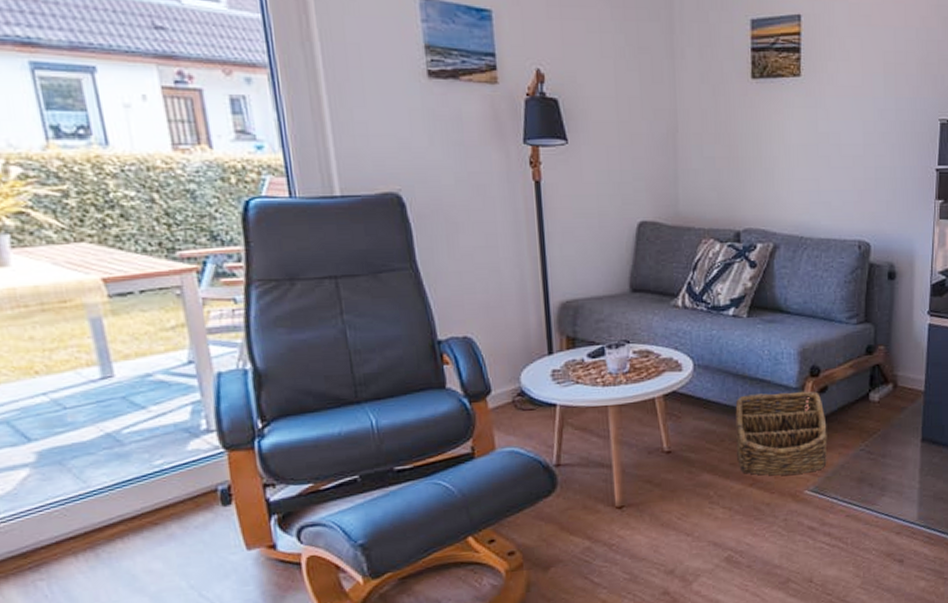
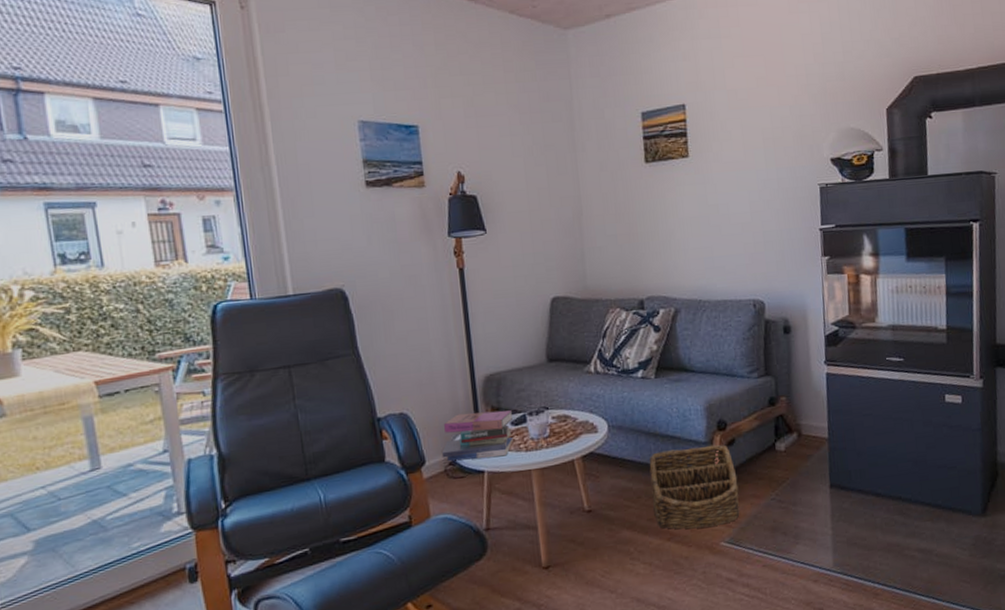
books: none [509,341,591,392] -> present [441,410,515,462]

